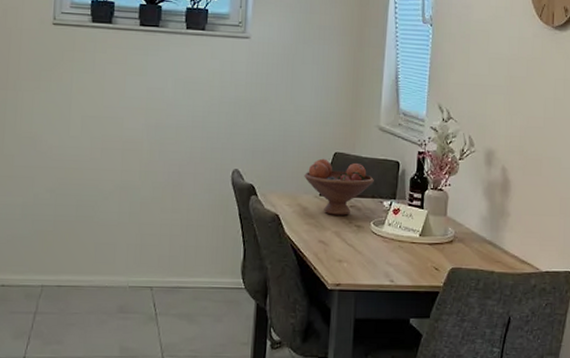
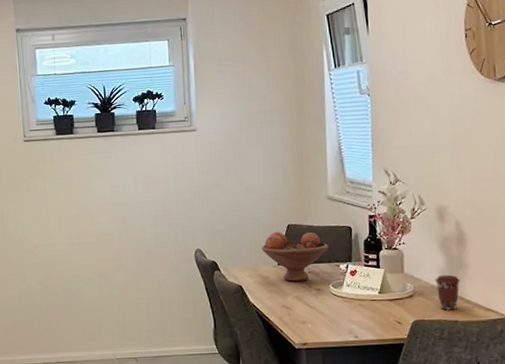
coffee cup: none [476,222,500,260] -> present [435,274,460,310]

